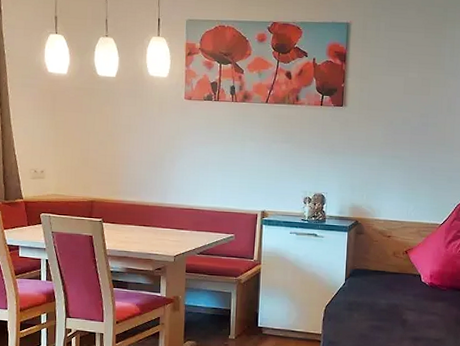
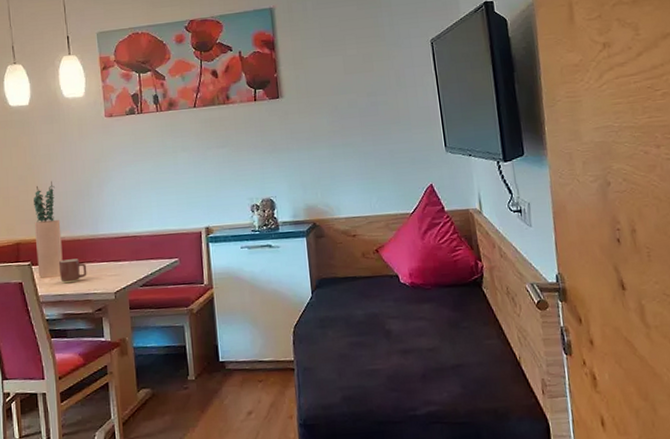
vase: none [108,150,133,236] -> present [34,181,63,279]
mug: none [126,221,152,243] -> present [58,258,87,284]

